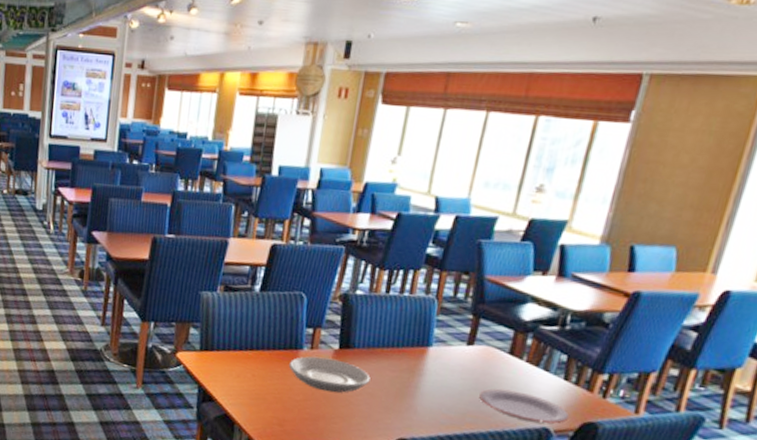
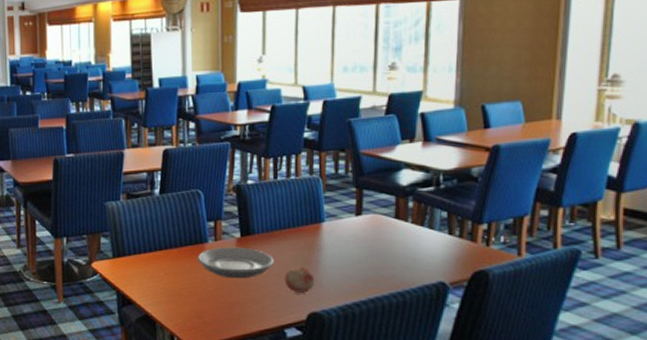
fruit: none [377,390,411,418] -> present [284,267,315,293]
plate: present [479,388,570,424] -> none [376,251,461,278]

